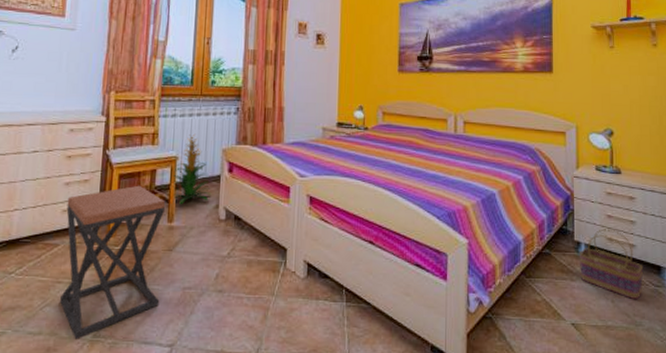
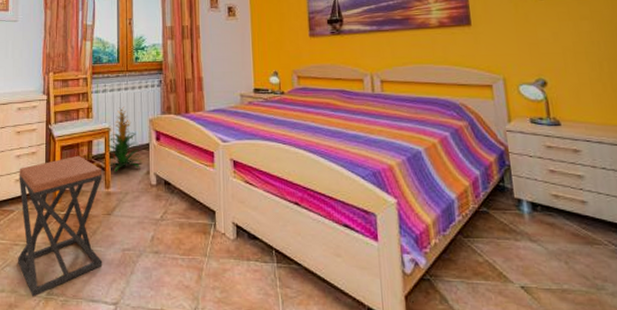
basket: present [579,229,644,300] -> none [521,184,601,261]

